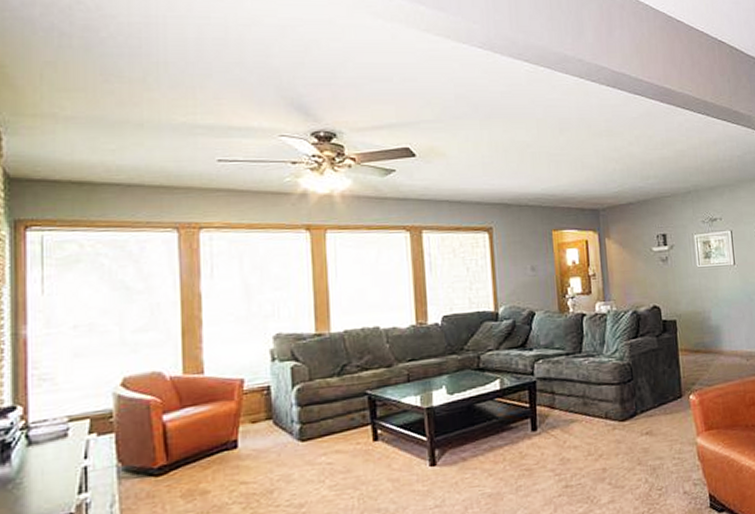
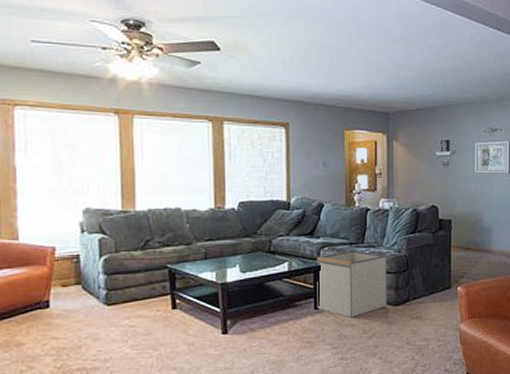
storage bin: none [531,361,613,438] -> present [317,250,387,318]

